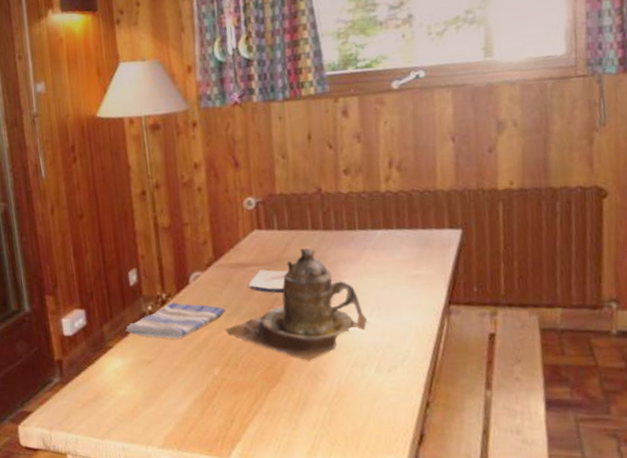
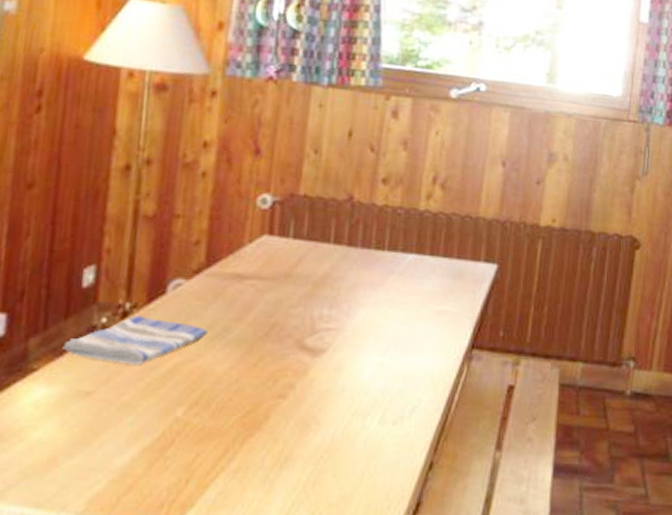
teapot: present [224,248,368,361] -> none [201,265,380,406]
plate: present [249,269,289,293] -> none [244,285,297,317]

